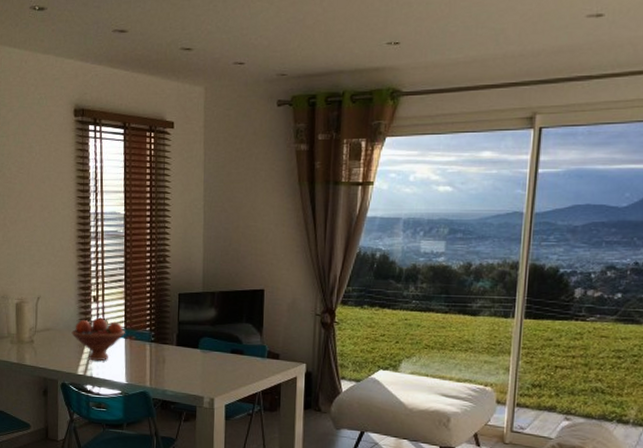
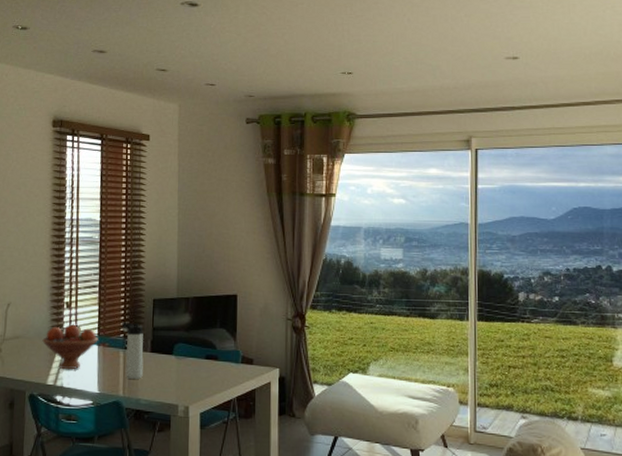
thermos bottle: none [147,316,170,371] -> present [121,322,144,379]

